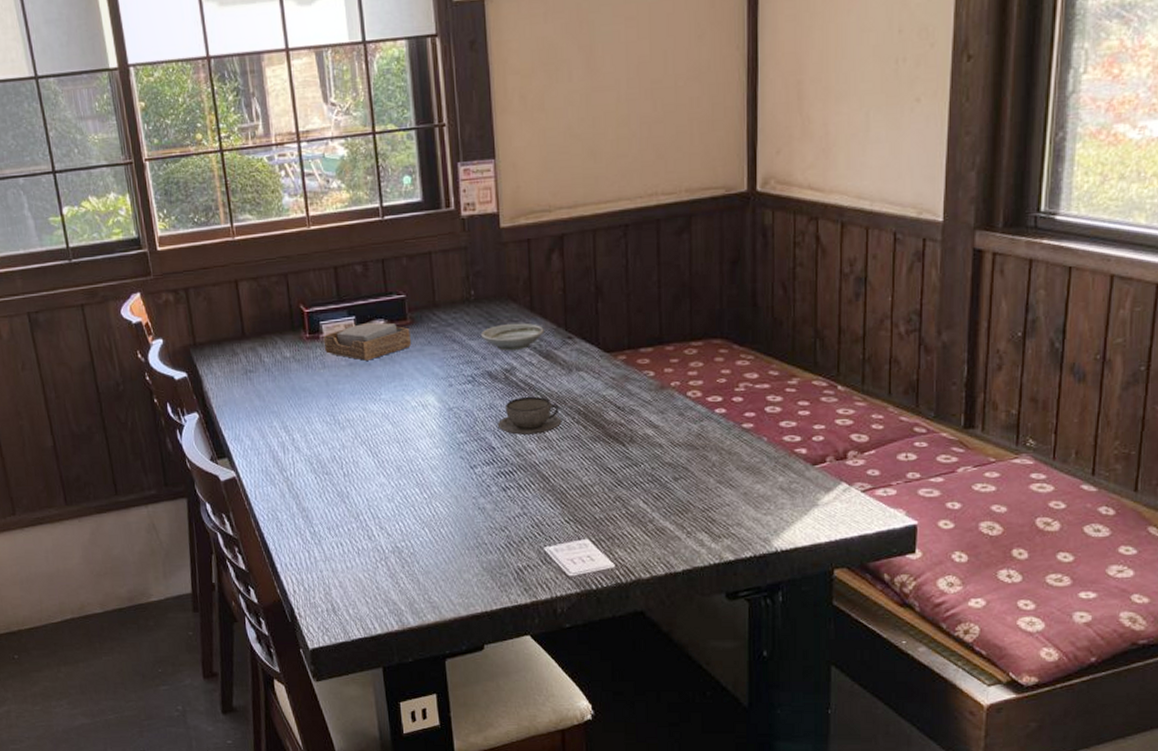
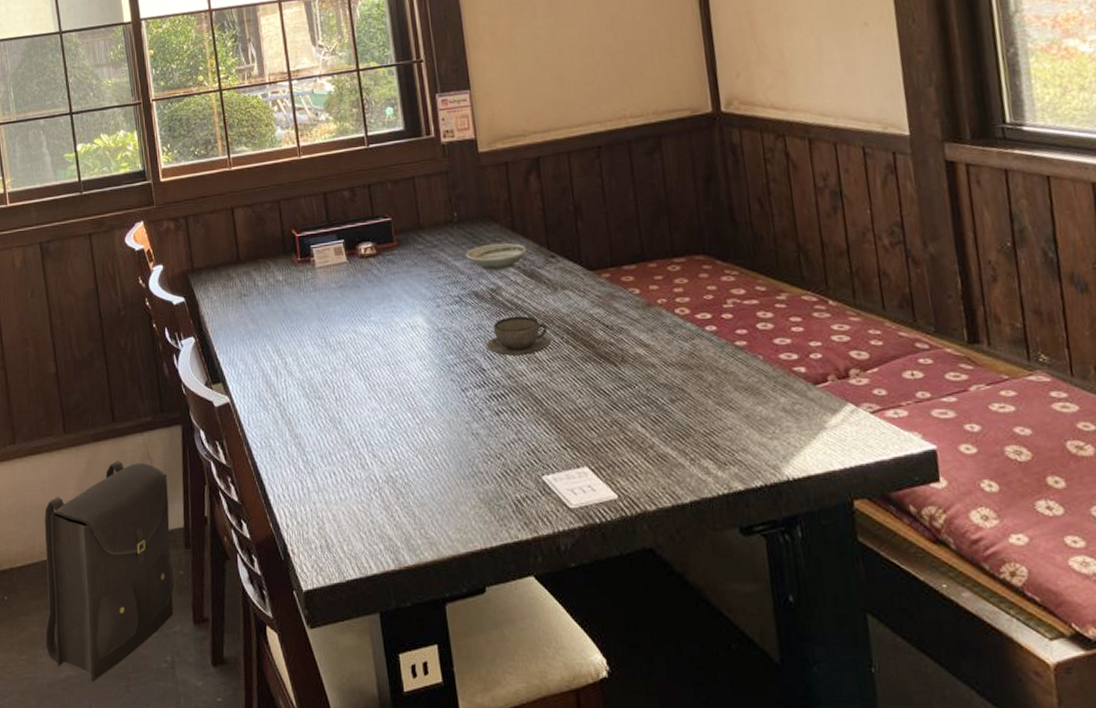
backpack: none [50,531,184,728] -> present [44,460,175,682]
napkin holder: present [323,322,412,361] -> none [314,244,399,283]

